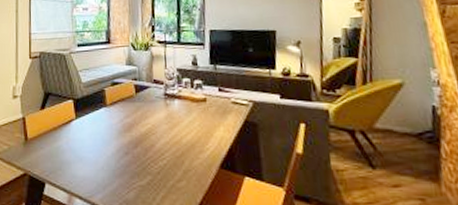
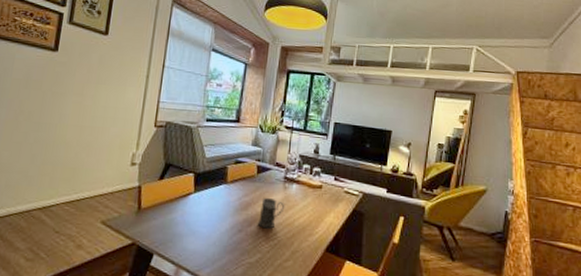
mug: none [143,116,170,149] -> present [257,197,285,229]

